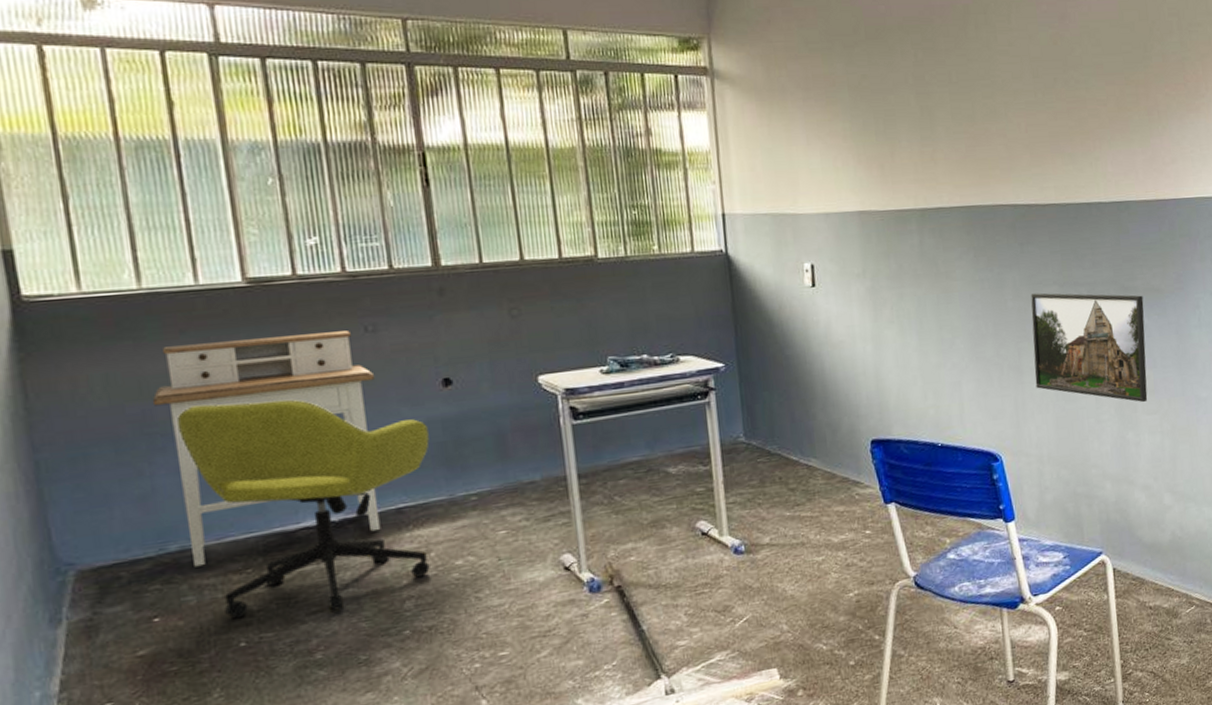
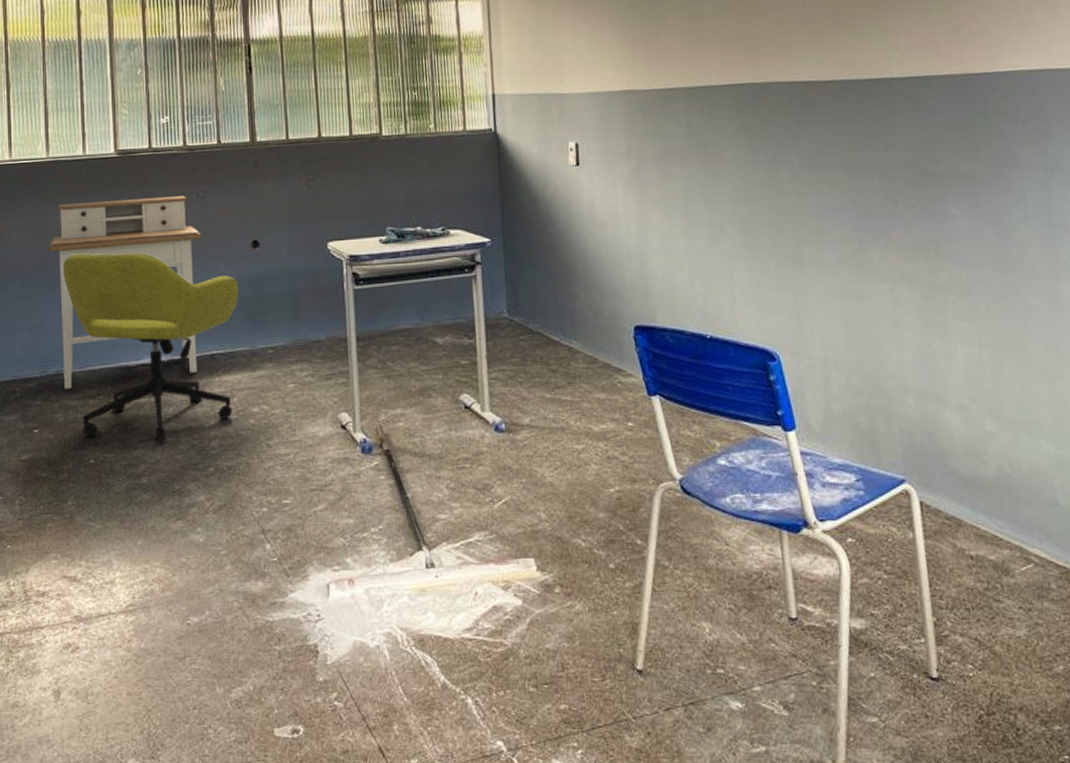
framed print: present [1031,293,1148,403] -> none [811,176,960,307]

